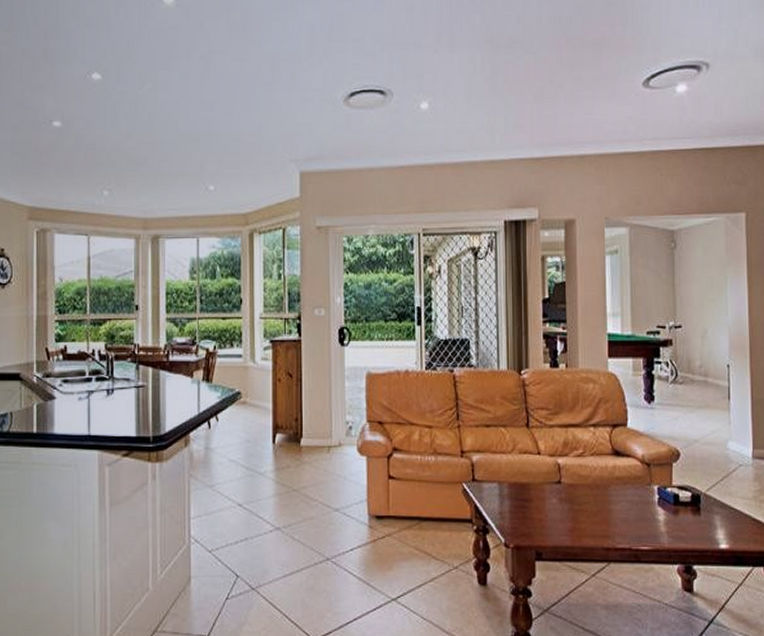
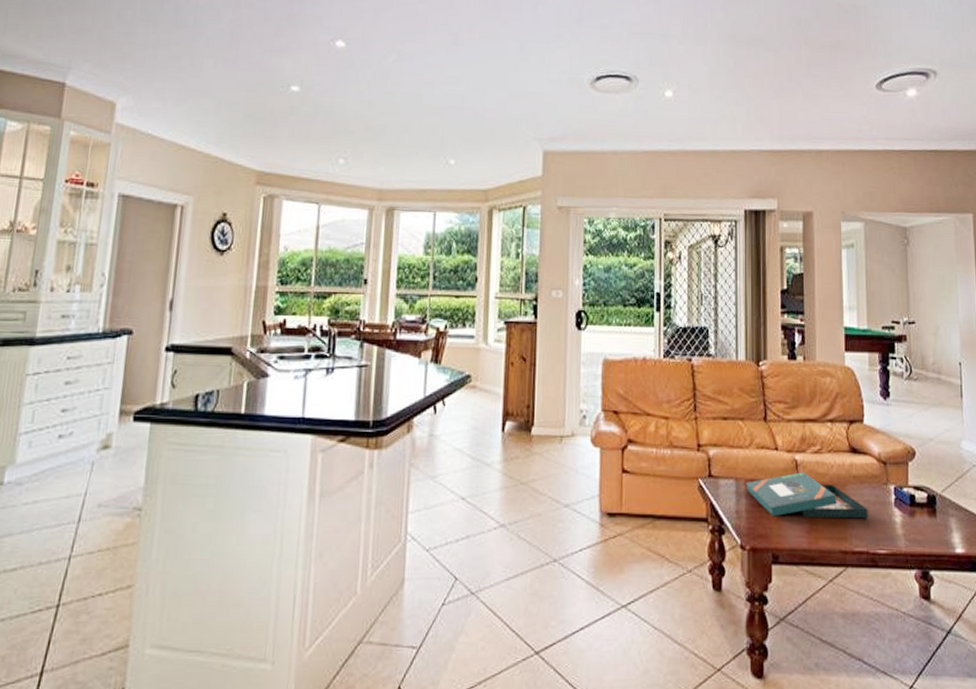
board game: none [509,475,631,518] -> present [746,472,868,519]

